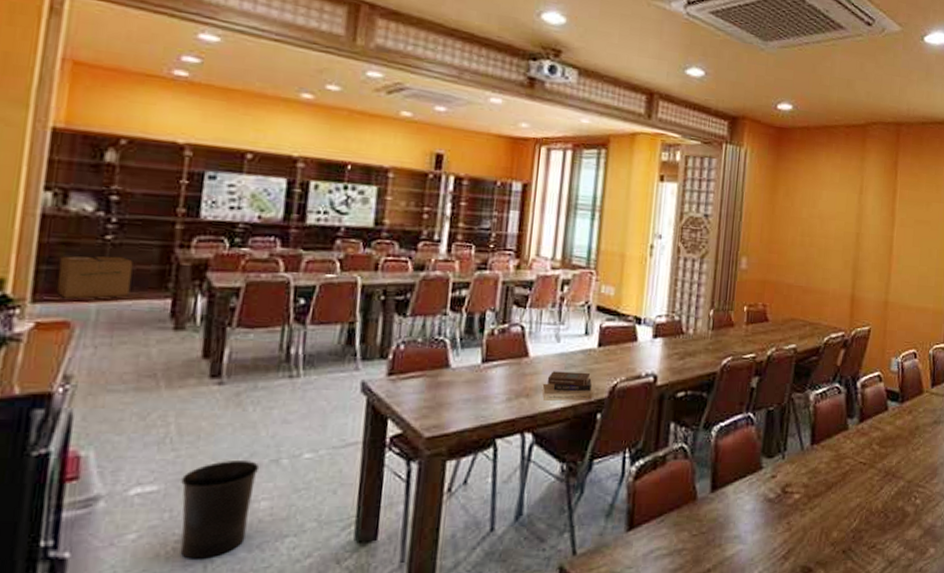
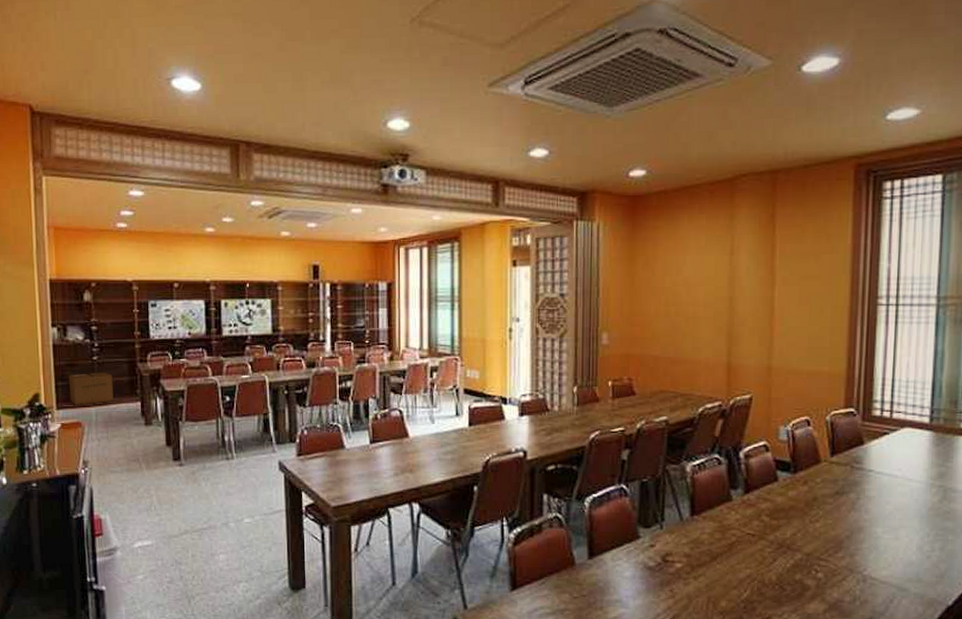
waste bin: present [180,461,260,559] -> none [165,523,215,596]
books: present [541,371,593,402] -> none [423,449,468,476]

